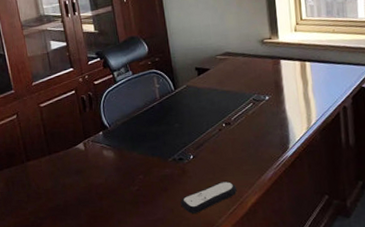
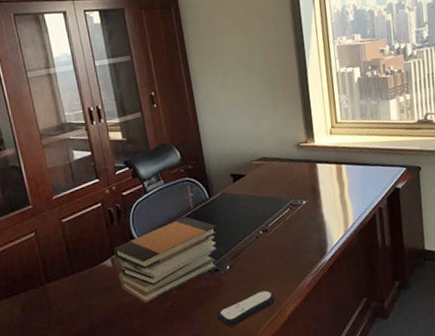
book stack: none [85,107,182,186] -> present [113,217,218,303]

